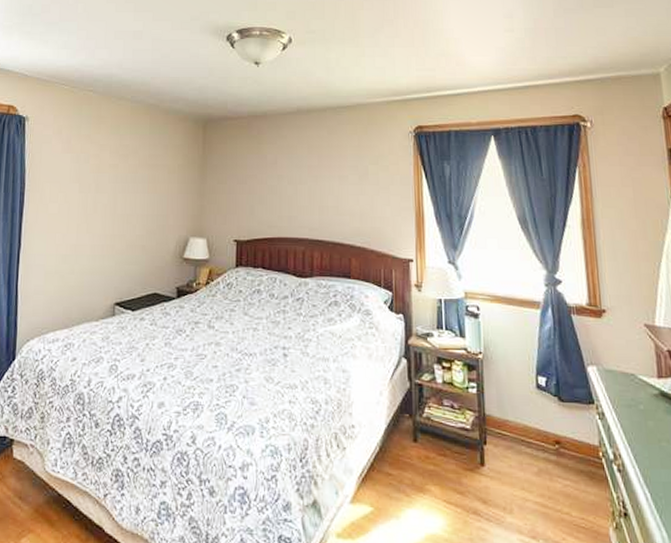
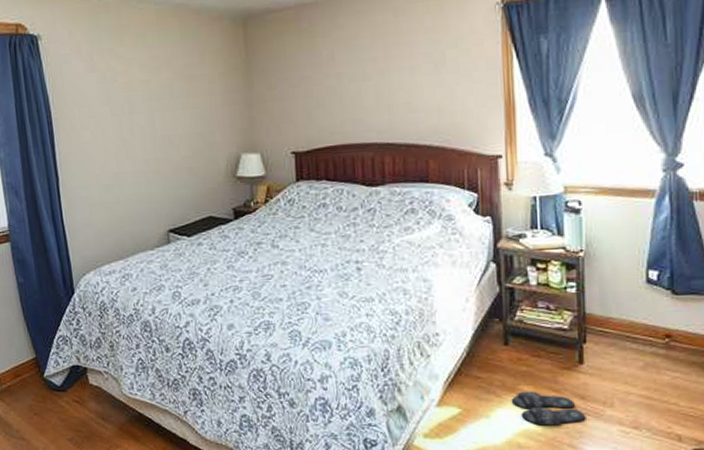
slippers: none [420,492,488,531] -> present [512,391,586,426]

